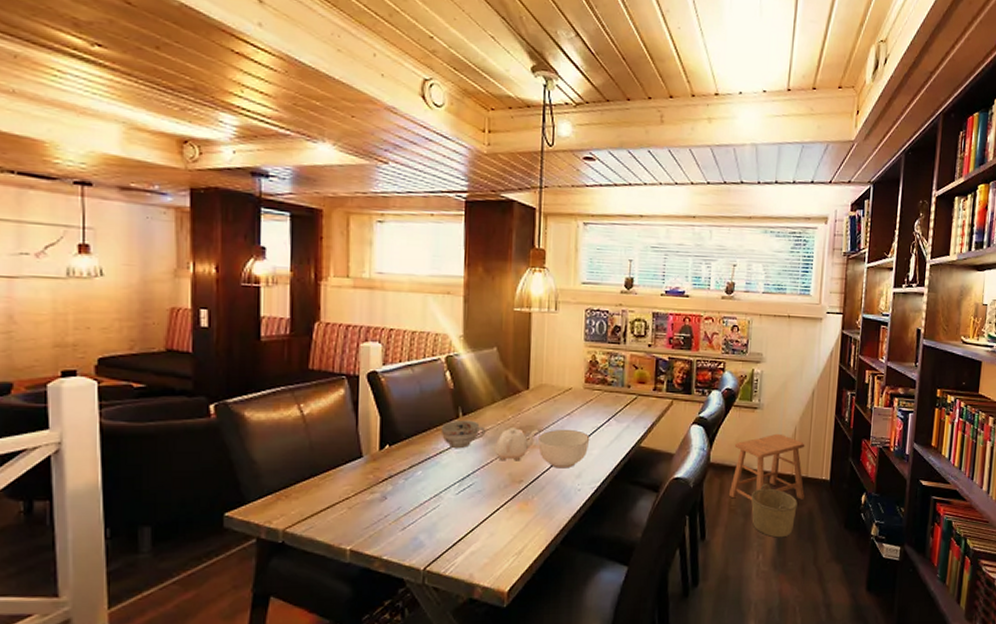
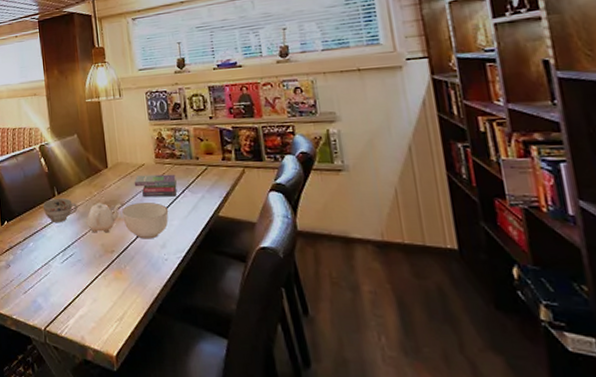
books: none [556,400,604,425] -> present [134,174,177,197]
stool: present [728,433,805,505] -> none [323,196,427,278]
basket: present [750,484,798,538] -> none [354,254,420,318]

